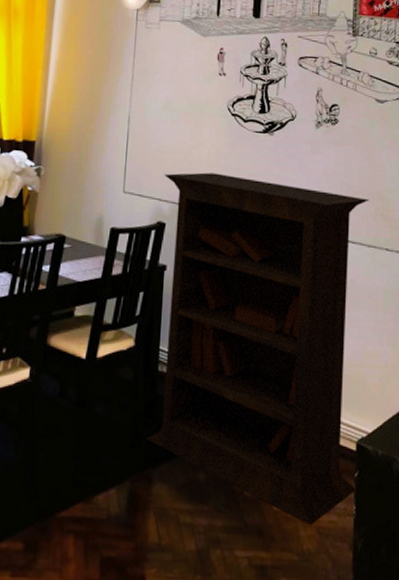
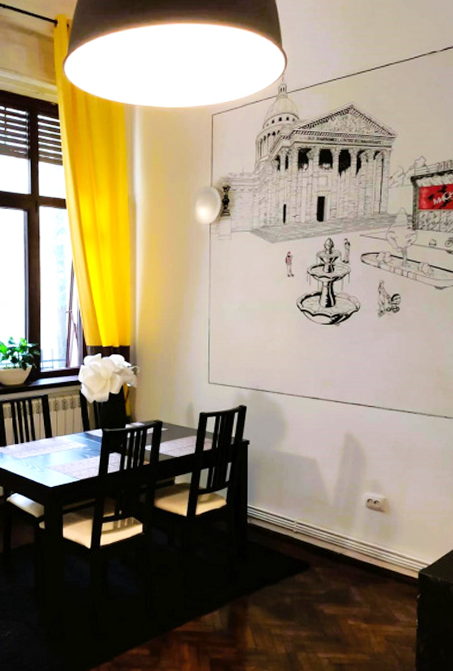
bookcase: present [146,172,370,526] -> none [240,362,429,635]

